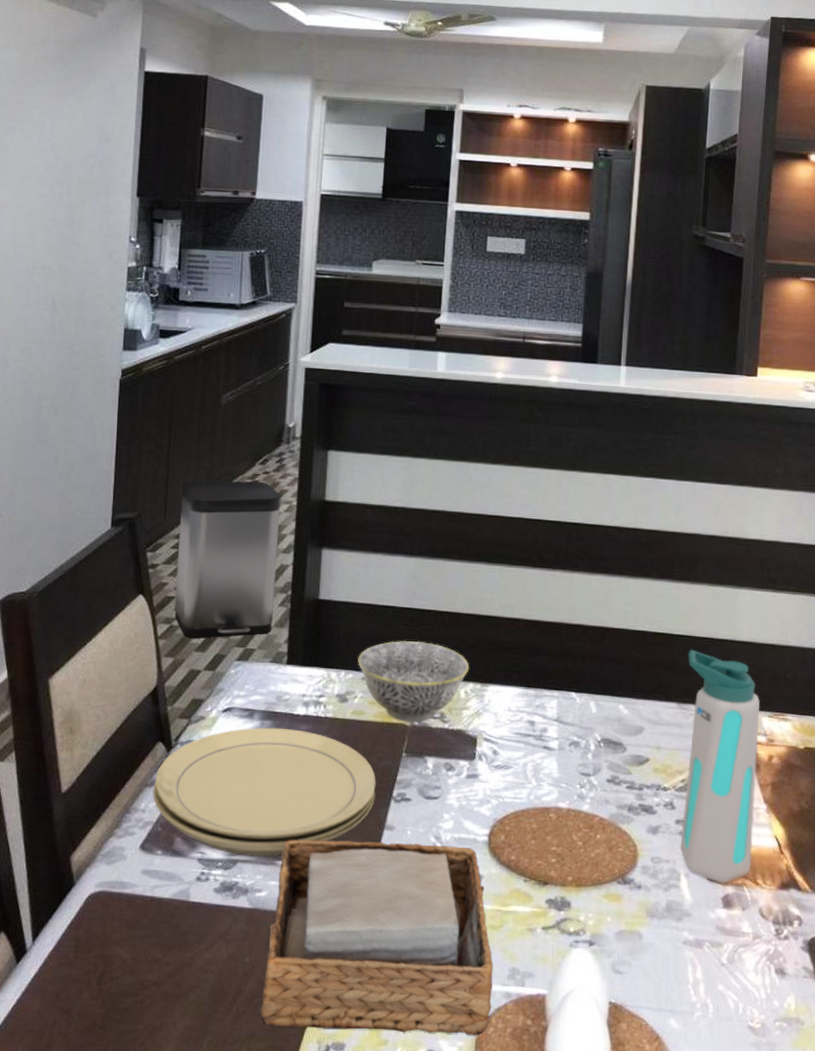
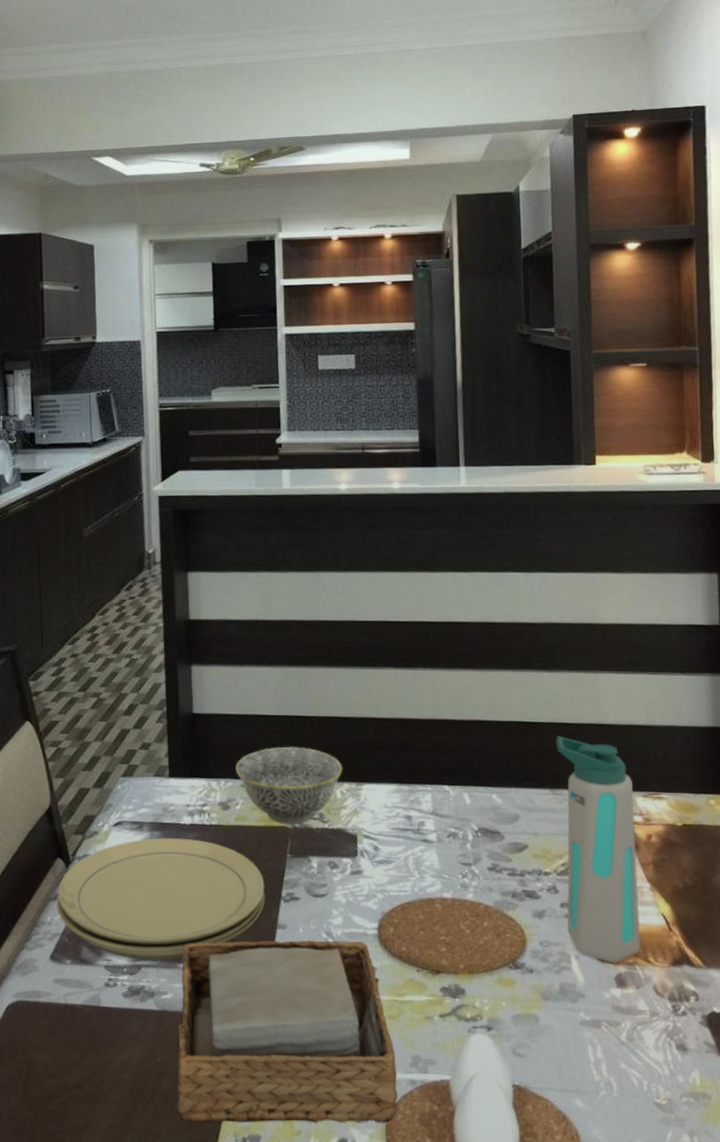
pedal bin: present [174,480,281,639] -> none [55,606,152,759]

